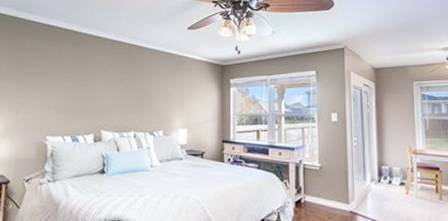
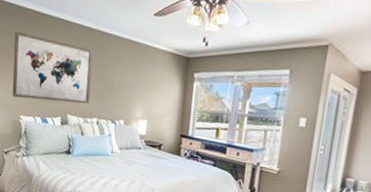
wall art: none [37,49,128,118] -> present [12,31,93,104]

